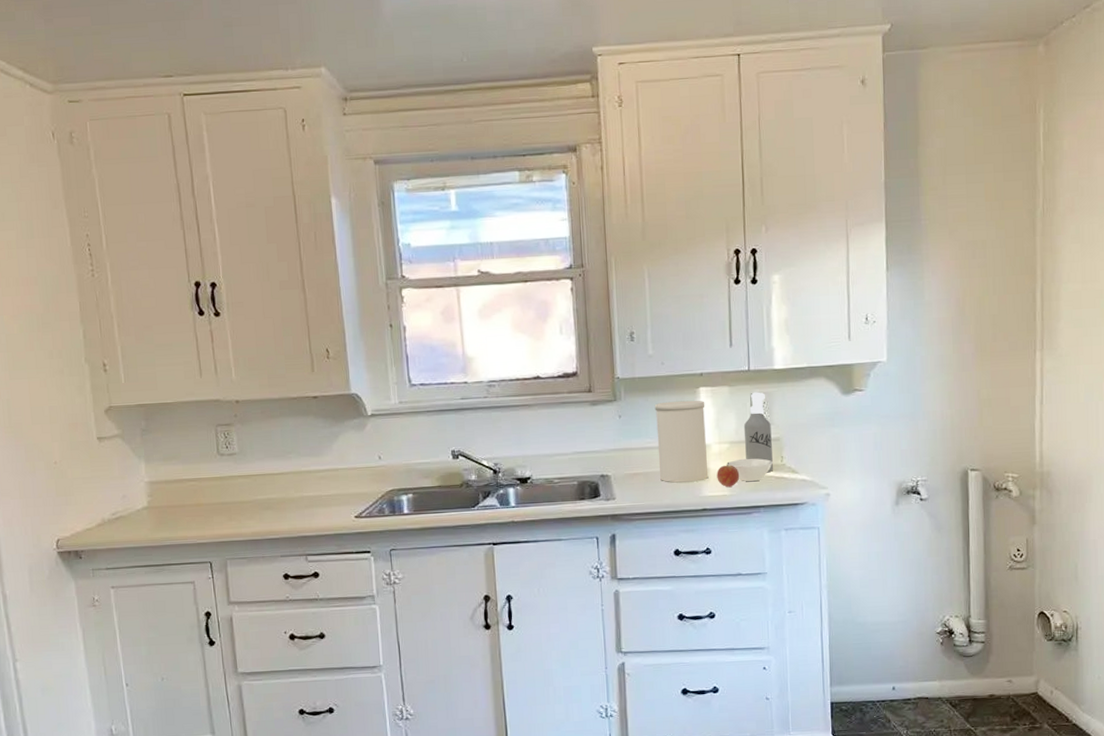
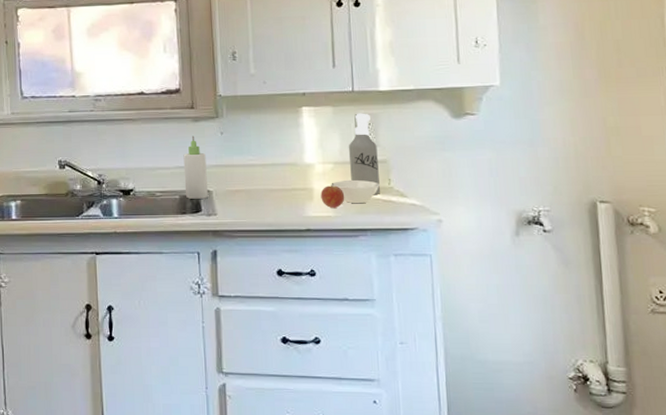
bottle: none [581,420,606,485] -> present [183,135,208,200]
canister: present [654,400,709,483] -> none [256,119,312,201]

